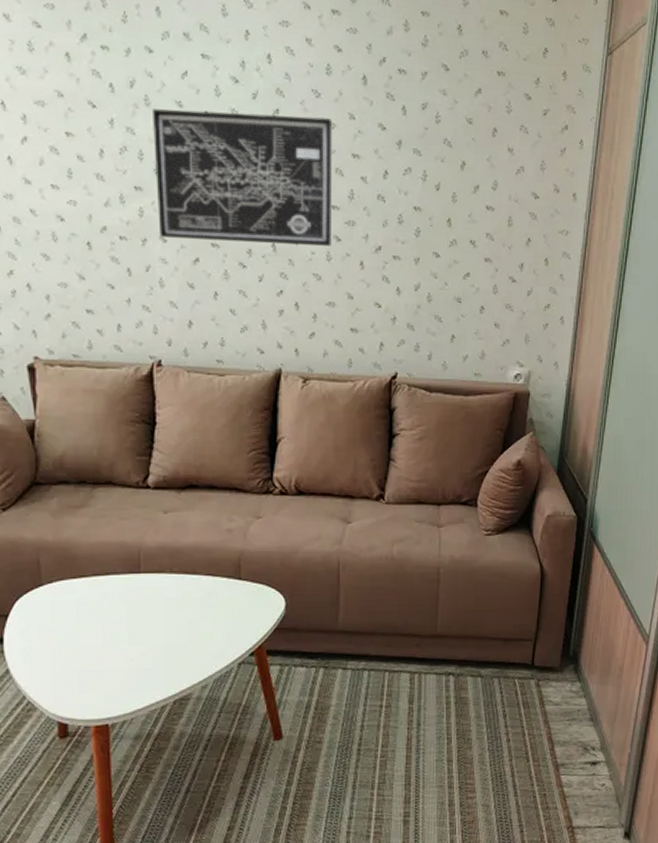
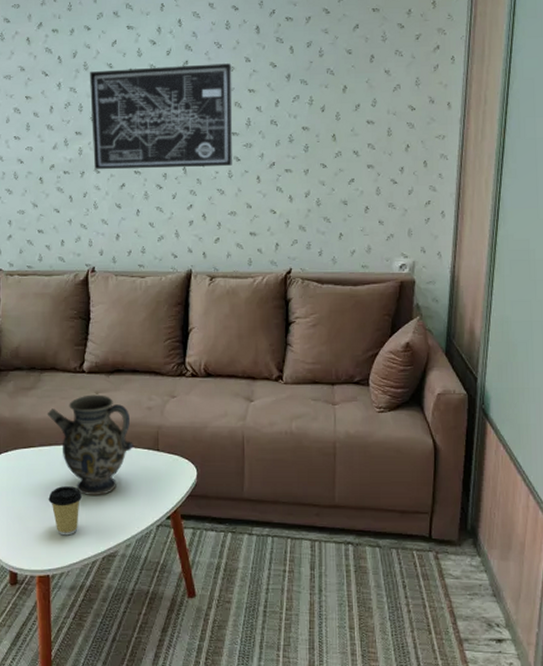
ewer: none [102,514,211,632] -> present [47,394,134,495]
coffee cup: none [105,622,147,679] -> present [48,486,82,536]

